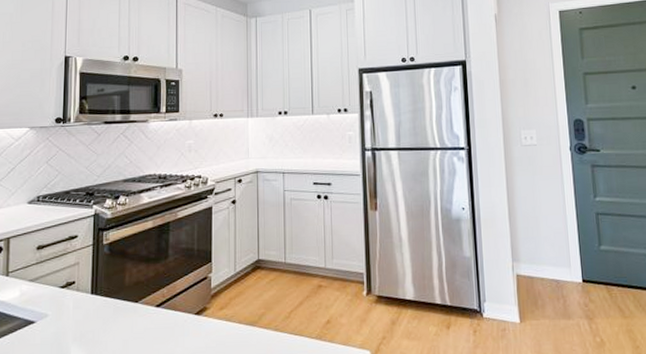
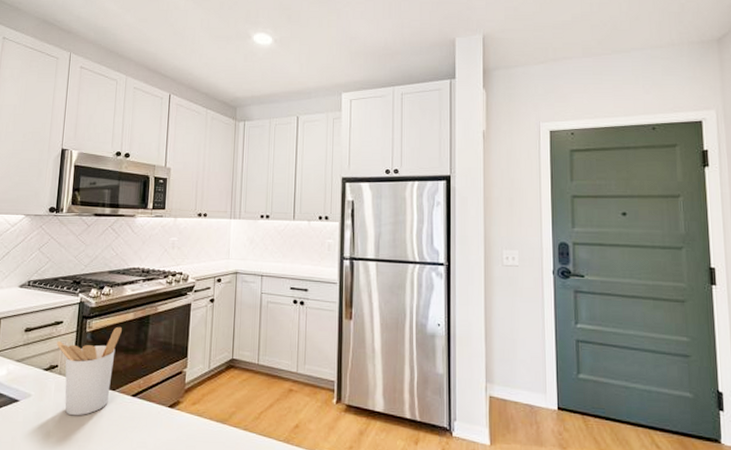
utensil holder: none [72,236,141,333] -> present [57,326,122,416]

